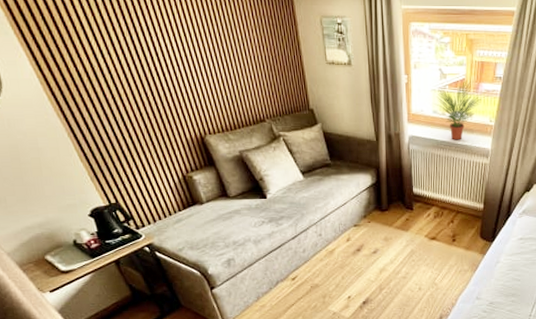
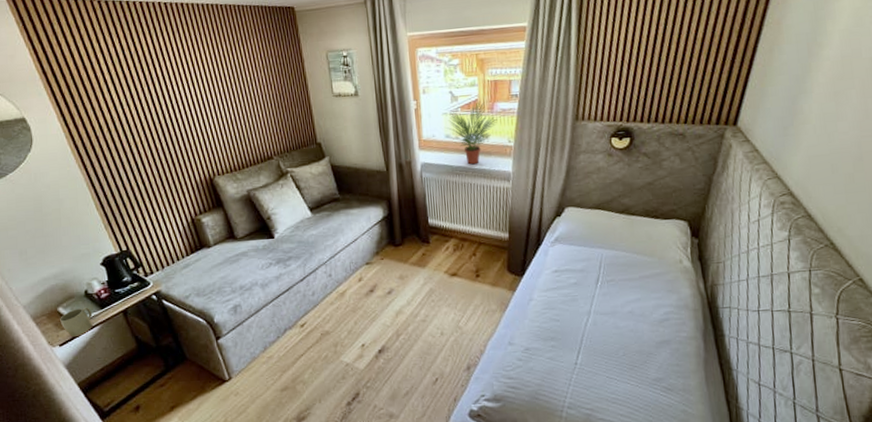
mug: none [48,256,85,285] -> present [60,307,93,338]

